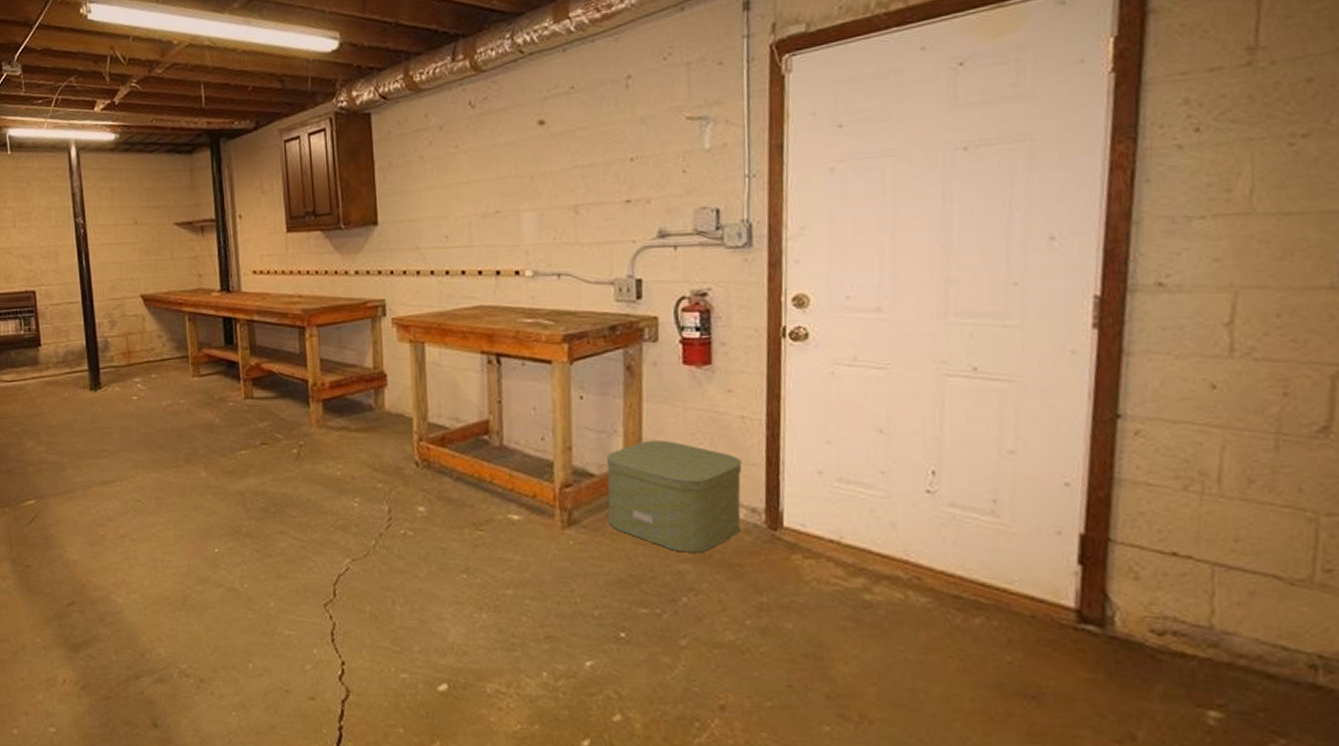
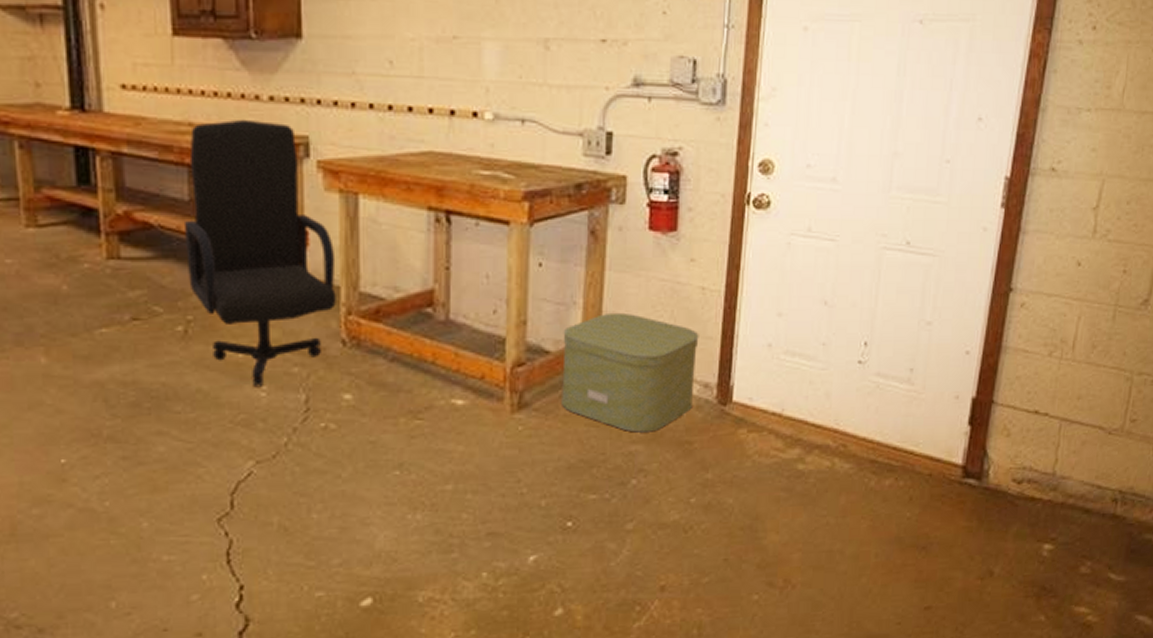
chair: none [296,289,410,498] -> present [183,119,336,386]

